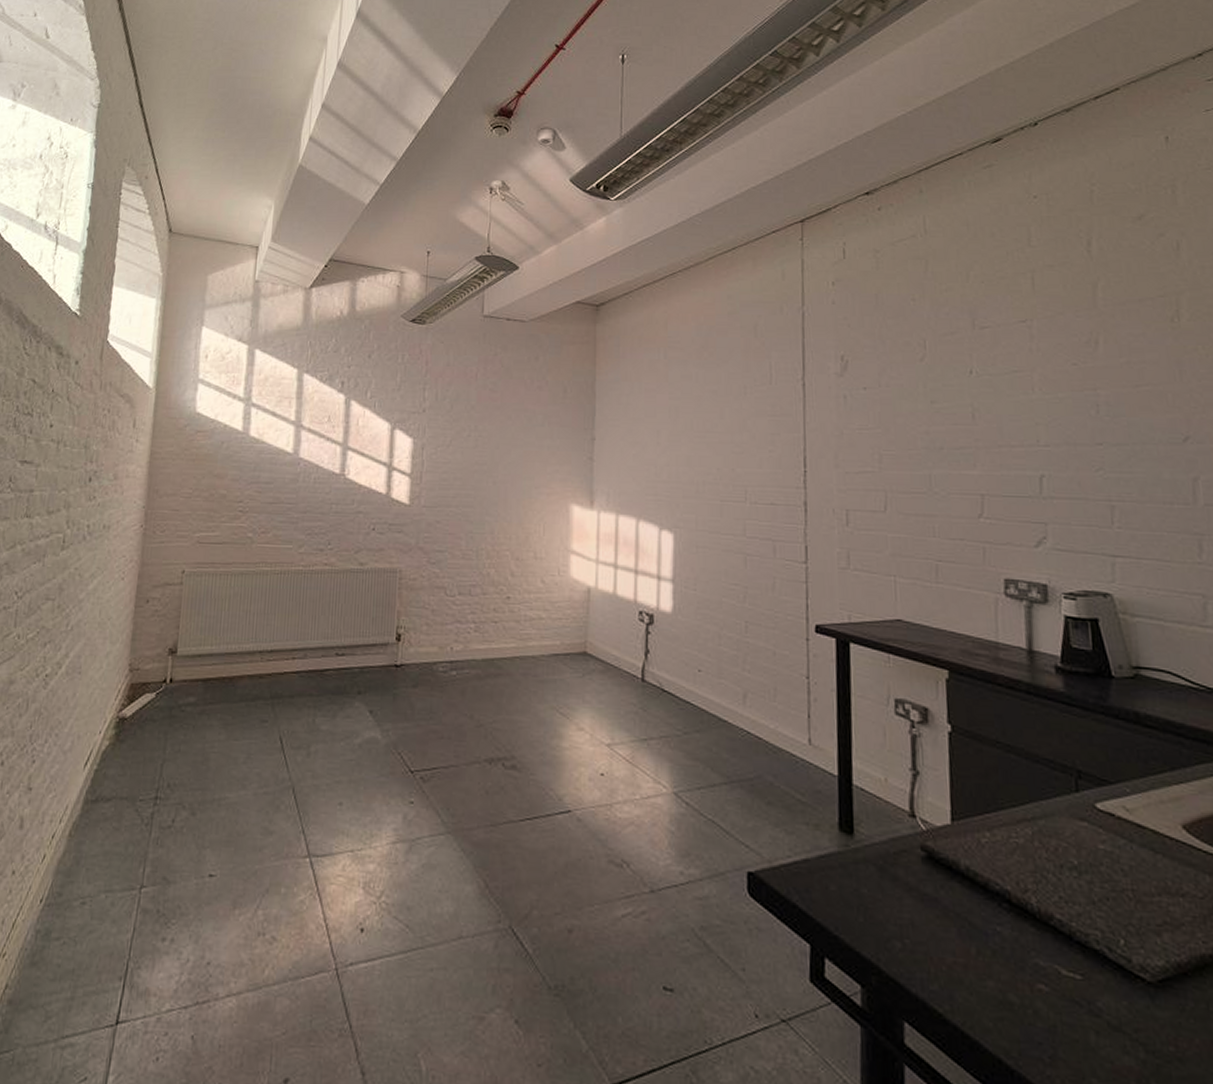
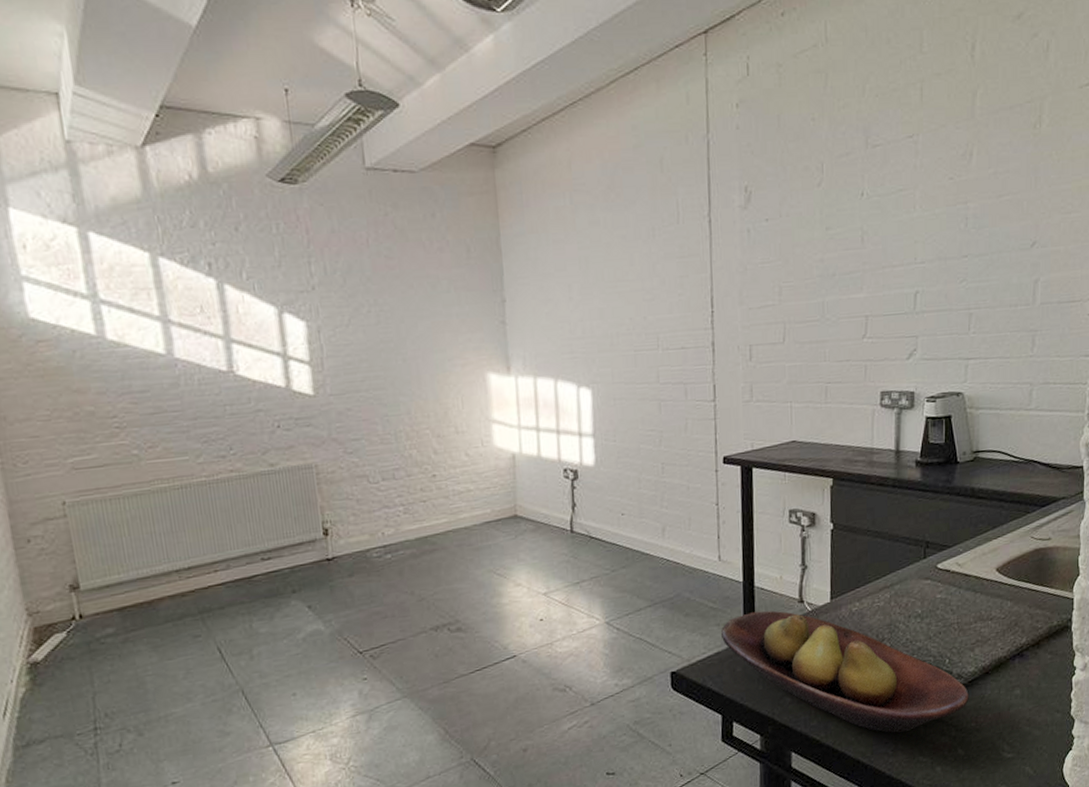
fruit bowl: none [809,816,1161,1035] -> present [720,610,969,733]

